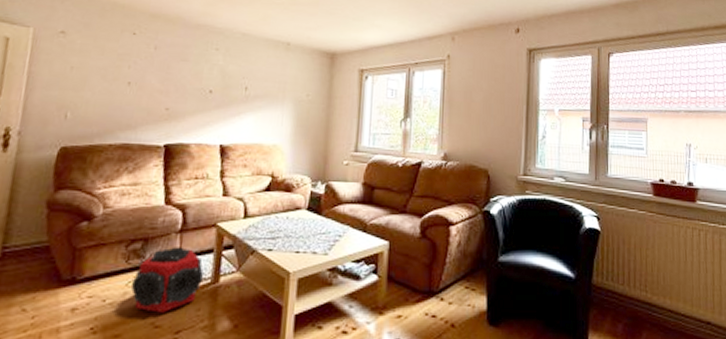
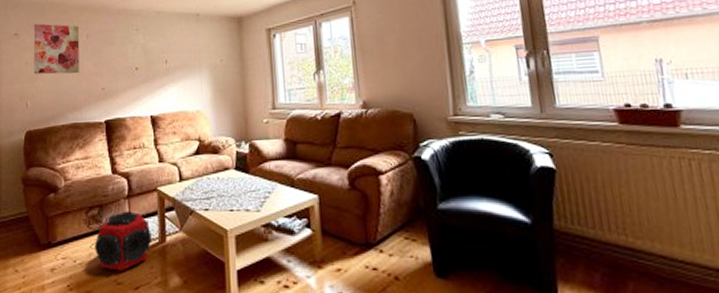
wall art: none [80,24,147,88] -> present [33,23,80,74]

